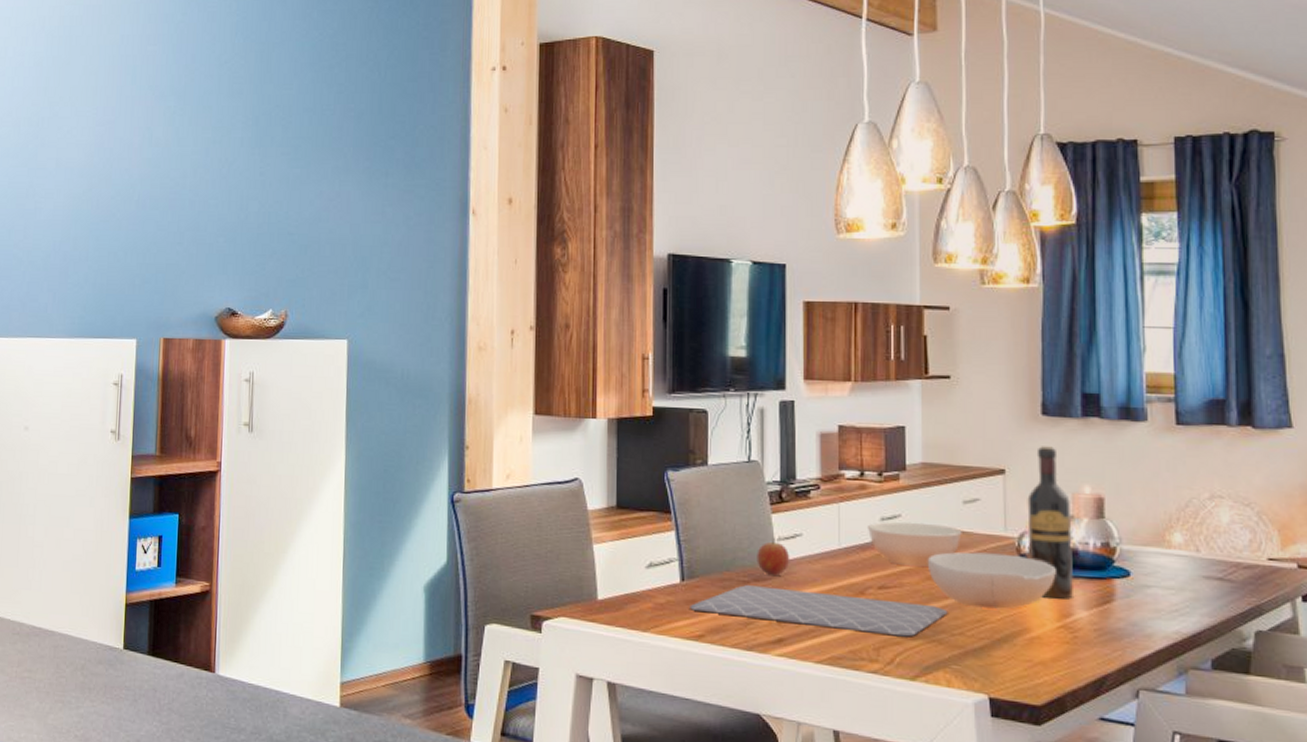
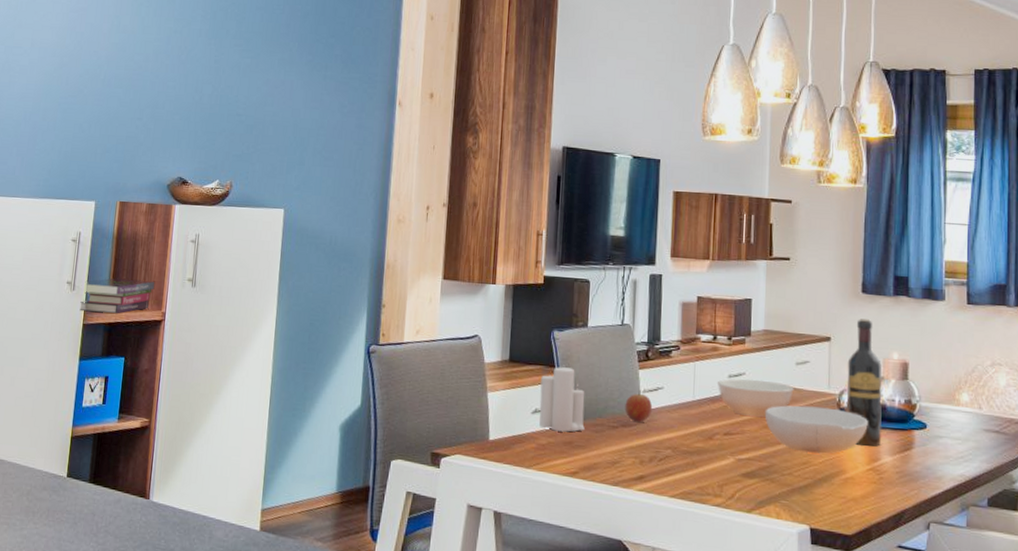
books: none [126,425,208,466] -> present [79,278,155,314]
candle: none [655,510,710,589] -> present [539,365,585,432]
placemat: present [690,585,948,637] -> none [567,430,780,476]

